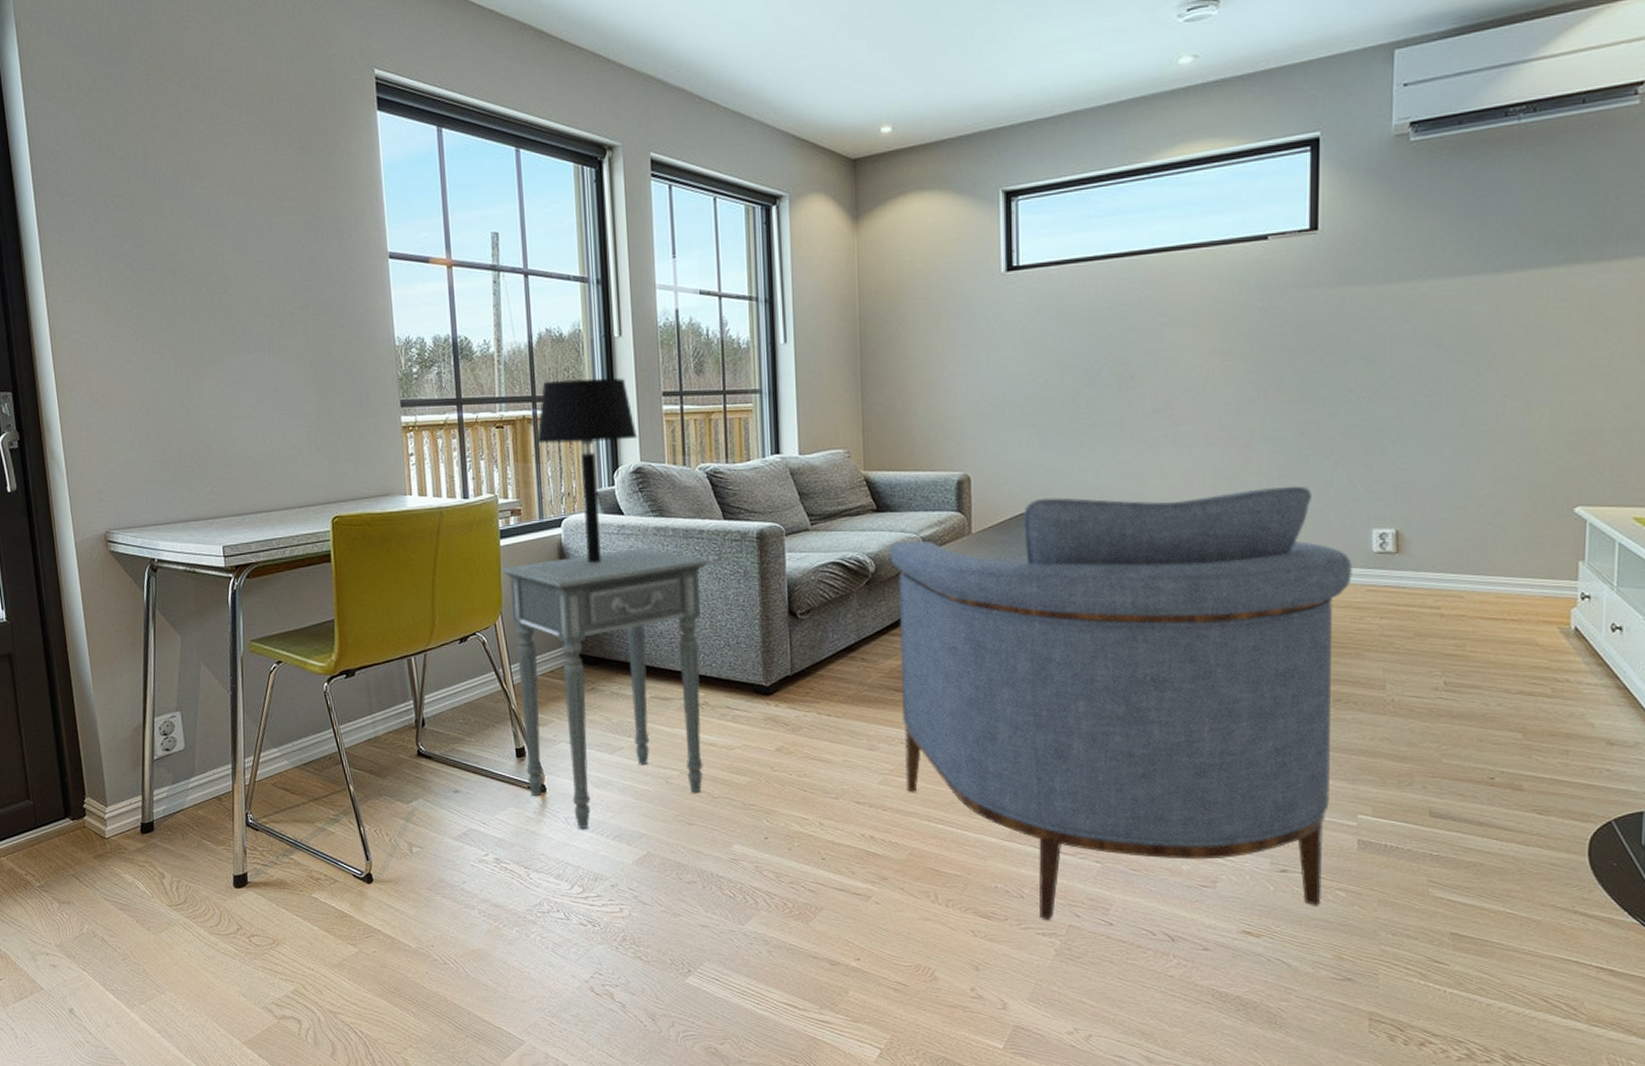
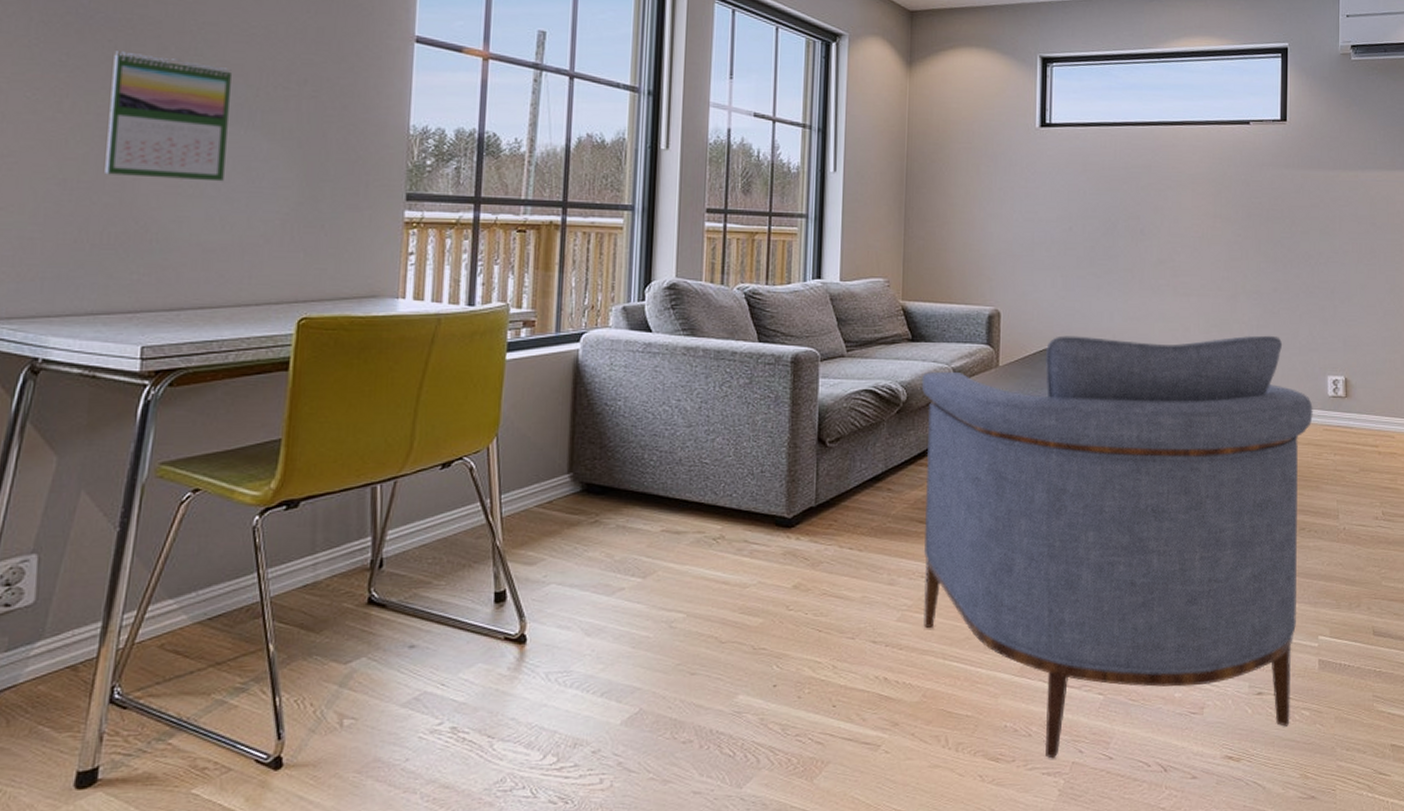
calendar: none [164,296,259,404] -> present [105,51,232,182]
side table: present [502,547,709,828] -> none [504,367,739,685]
table lamp: present [536,378,638,563] -> none [562,187,676,382]

